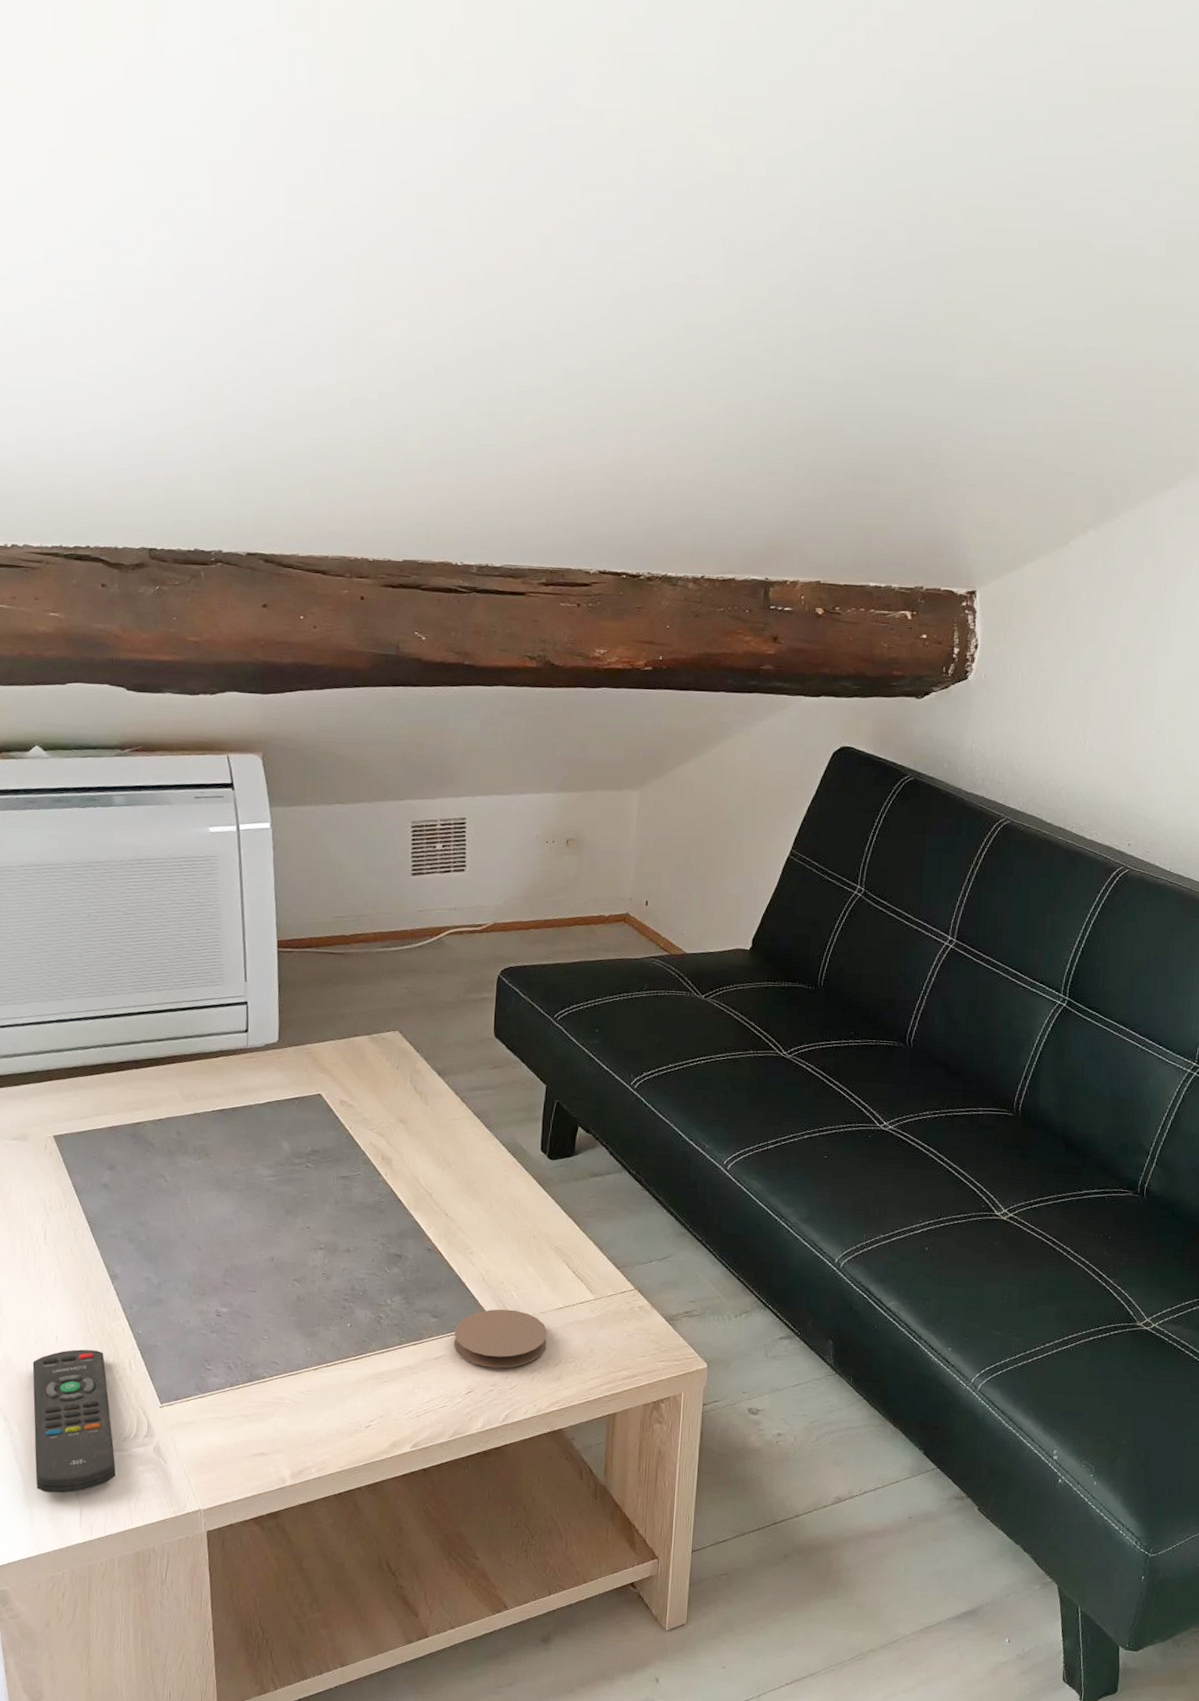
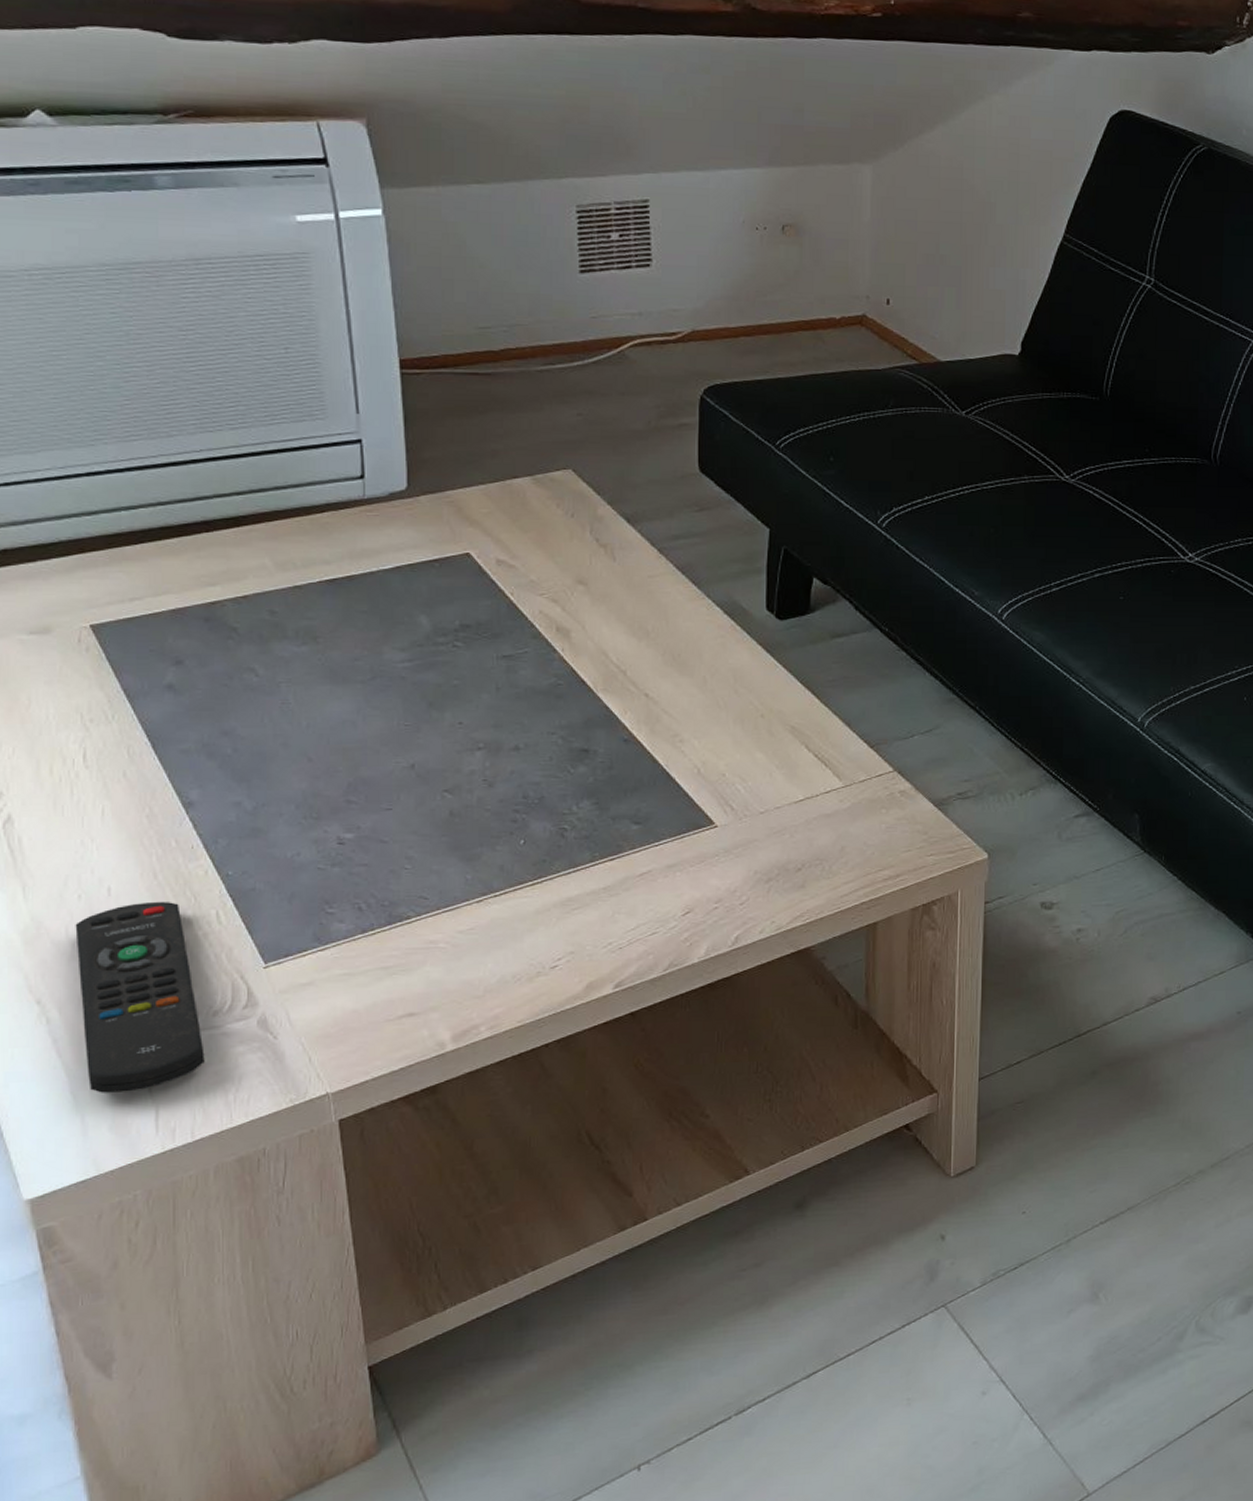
coaster: present [453,1309,547,1368] -> none [663,807,785,880]

